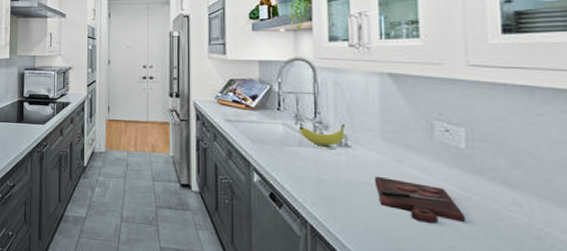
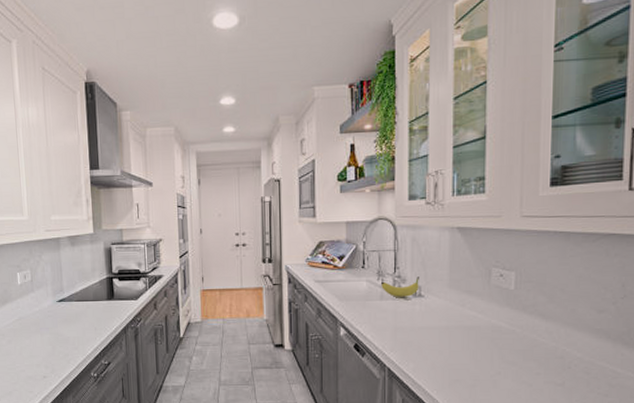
cutting board: present [374,176,465,225] -> none [441,320,510,356]

